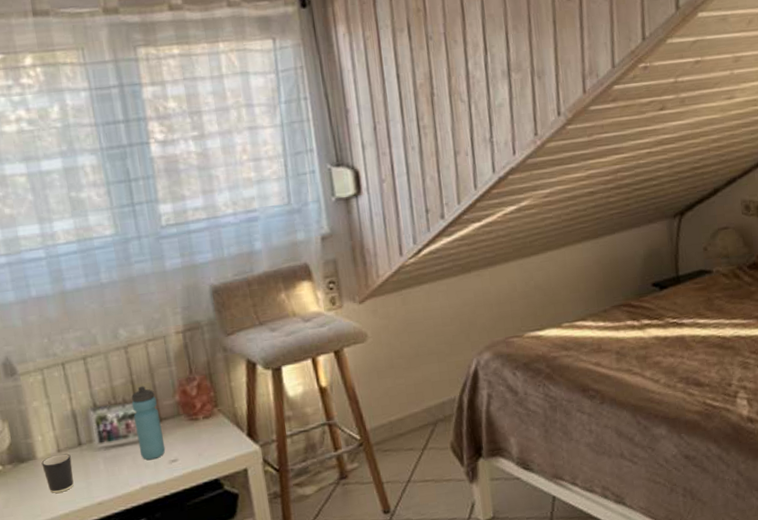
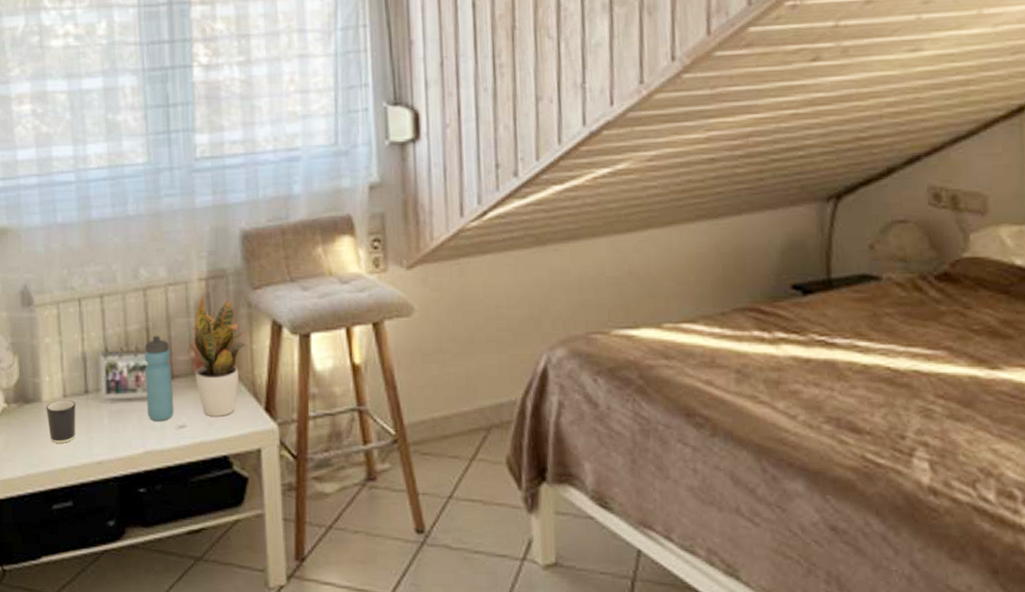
potted plant: none [170,346,229,449] -> present [187,298,250,417]

